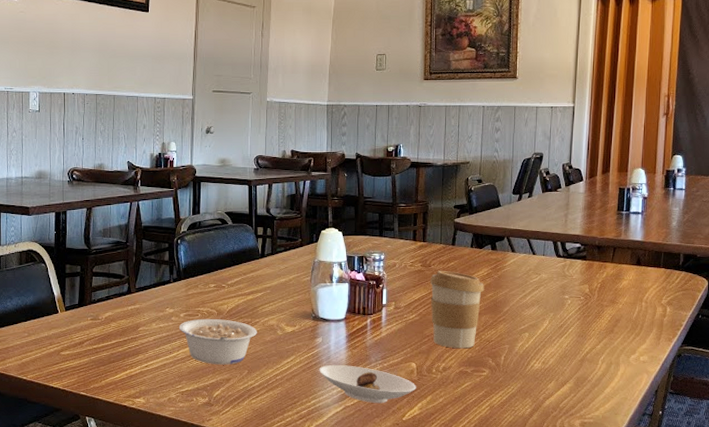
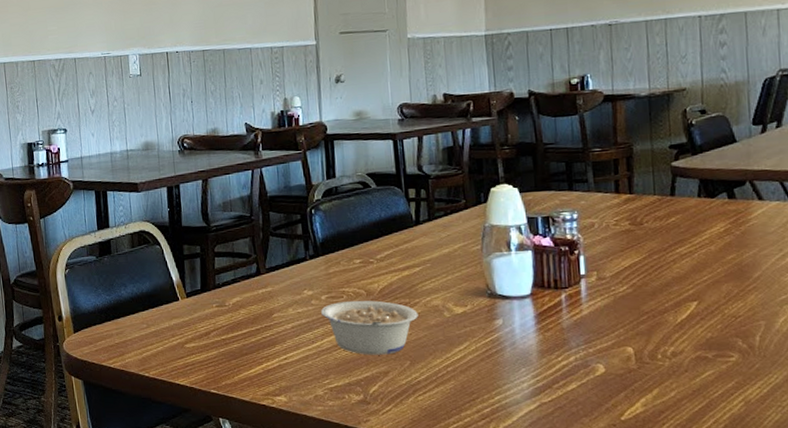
saucer: present [319,364,416,404] -> none [502,351,637,400]
coffee cup: present [429,270,484,349] -> none [642,228,722,328]

